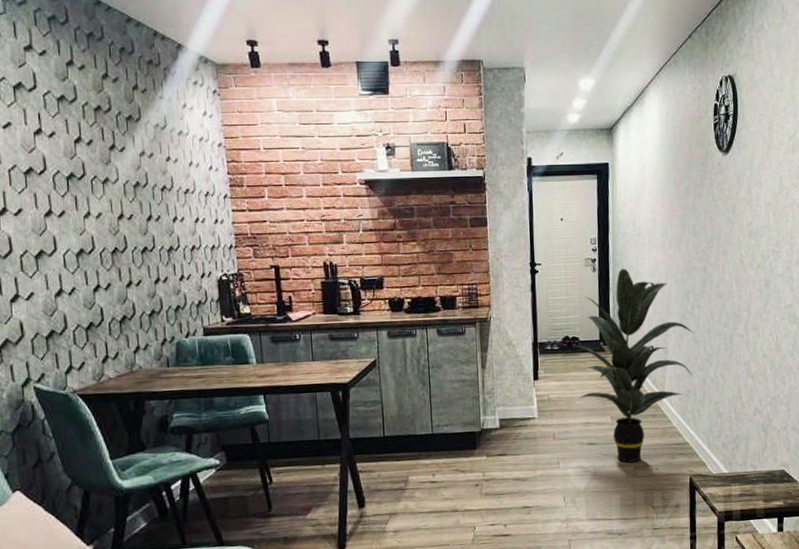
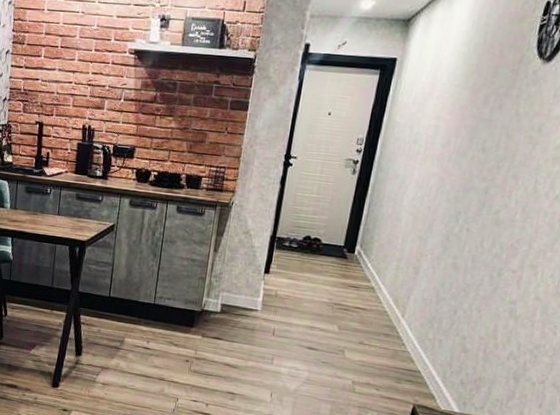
indoor plant: present [573,268,694,463] -> none [308,175,455,378]

